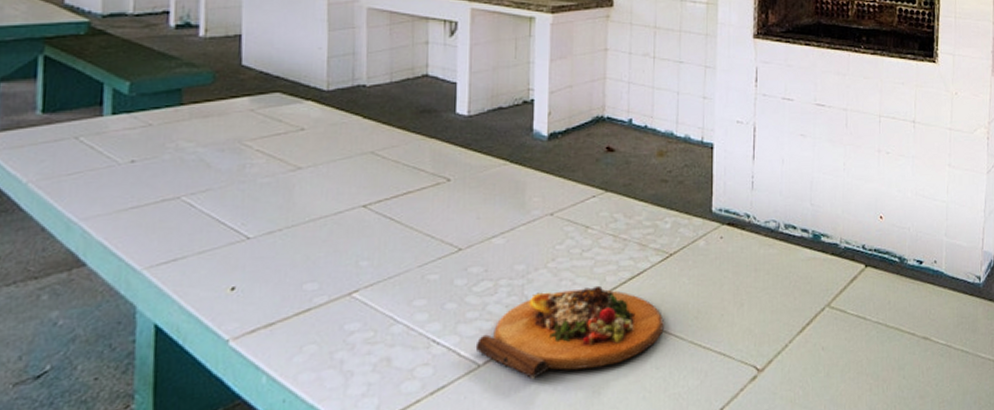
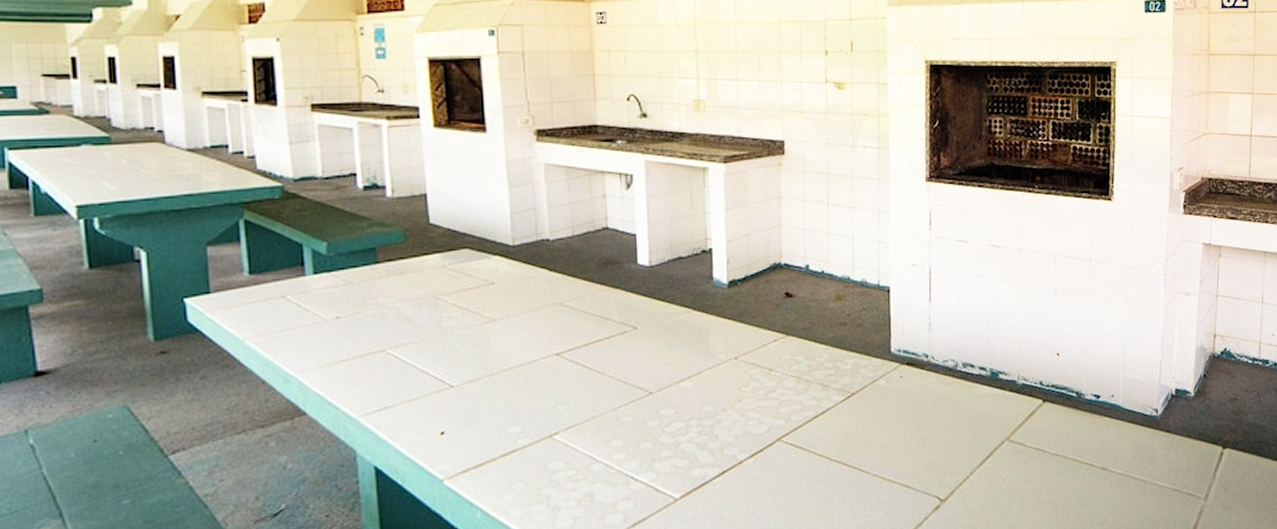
cutting board: present [475,285,664,380] -> none [671,424,849,512]

